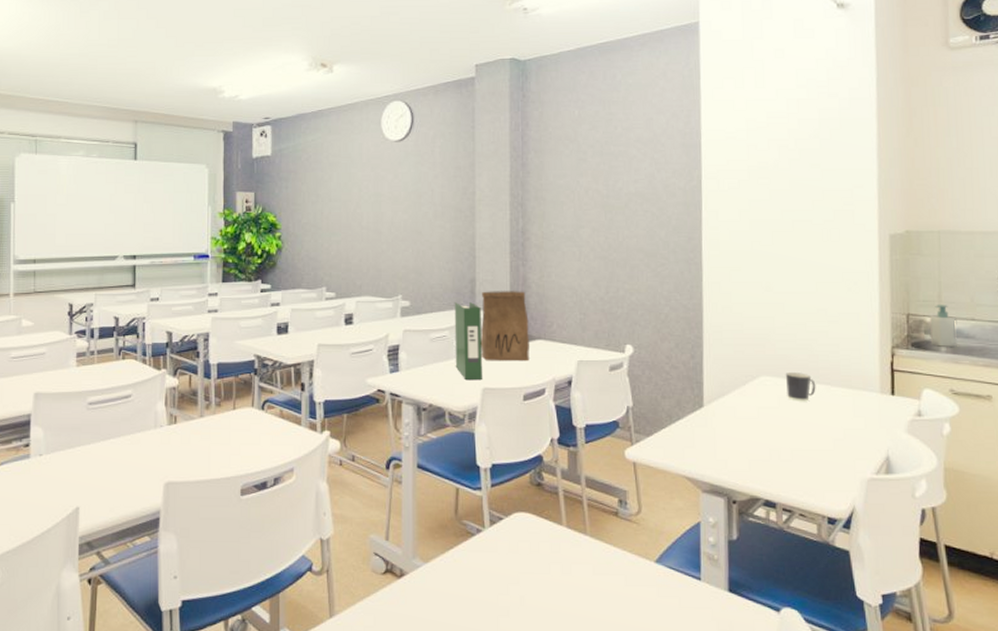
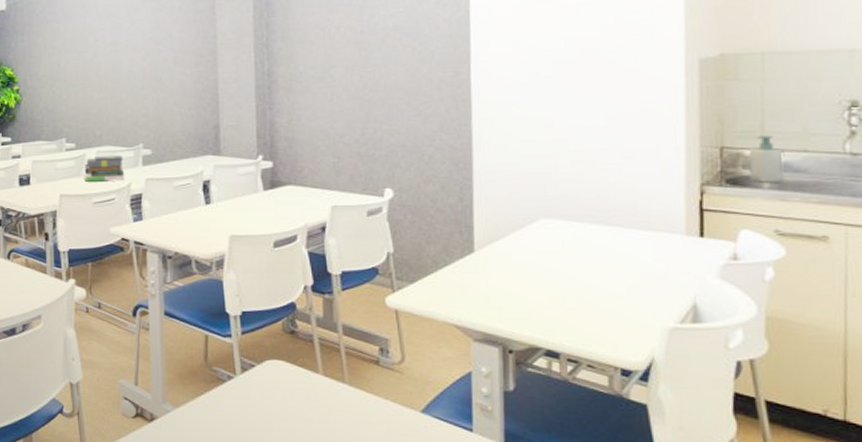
books: none [342,306,383,332] -> present [83,156,125,182]
binder: present [454,301,482,379] -> none [198,148,229,227]
paper bag: present [480,291,529,361] -> none [226,135,279,208]
mug: present [785,373,816,402] -> none [570,214,607,245]

